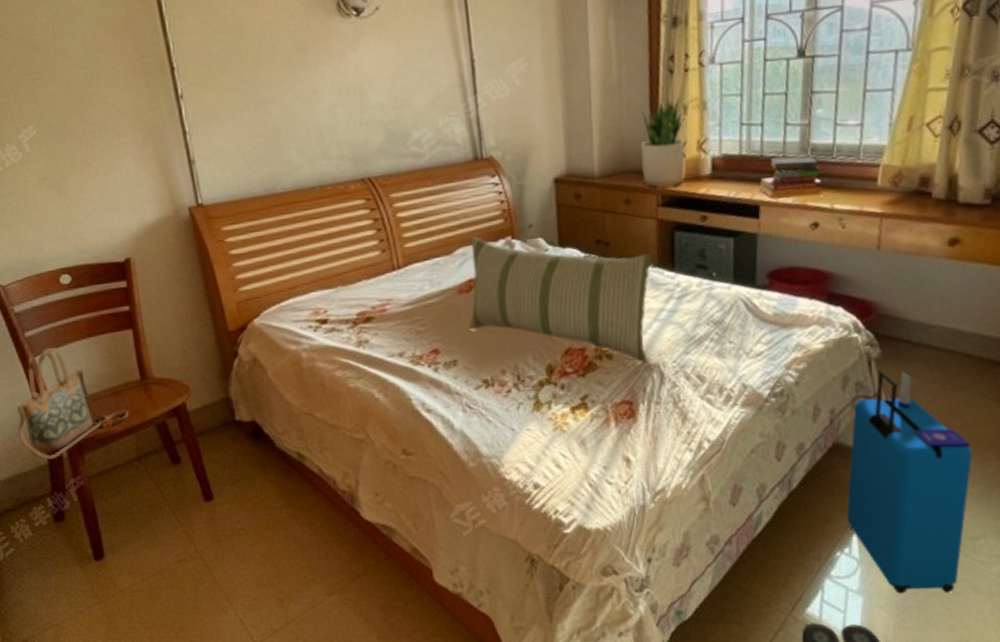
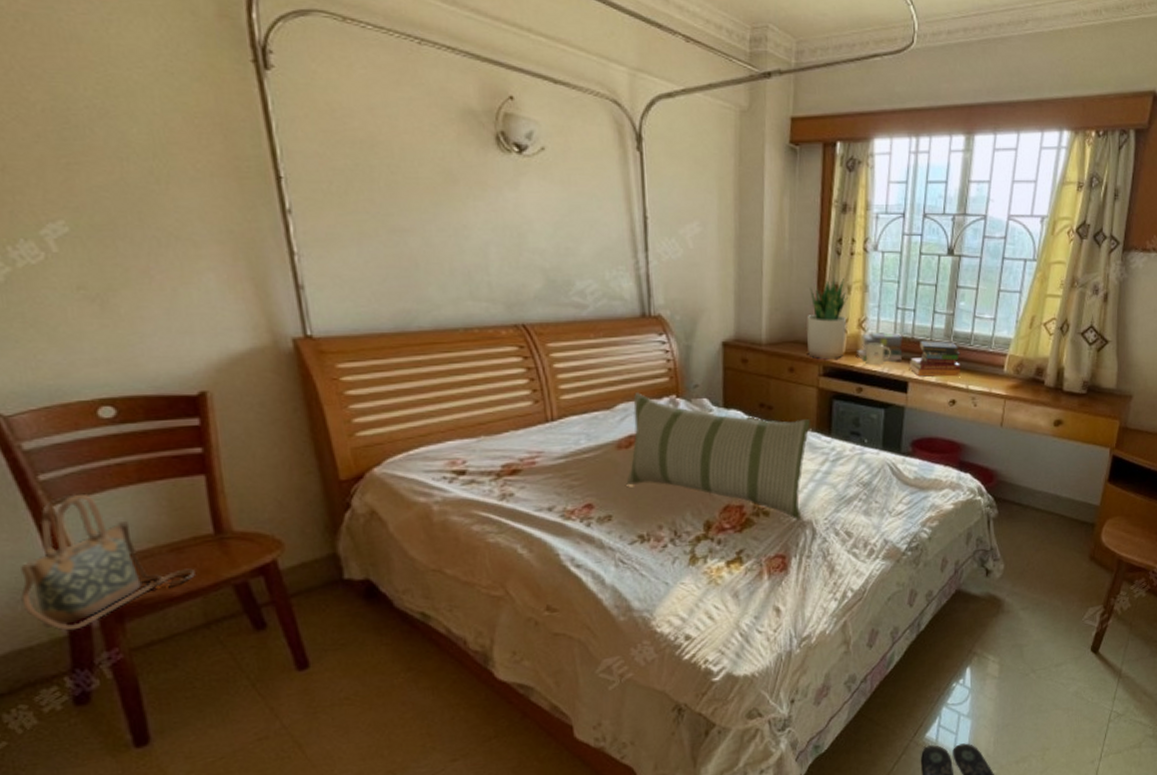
books: none [698,151,752,186] -> present [857,331,903,361]
mug: none [708,164,738,191] -> present [865,342,891,366]
suitcase: present [846,370,972,594] -> none [962,527,1060,715]

